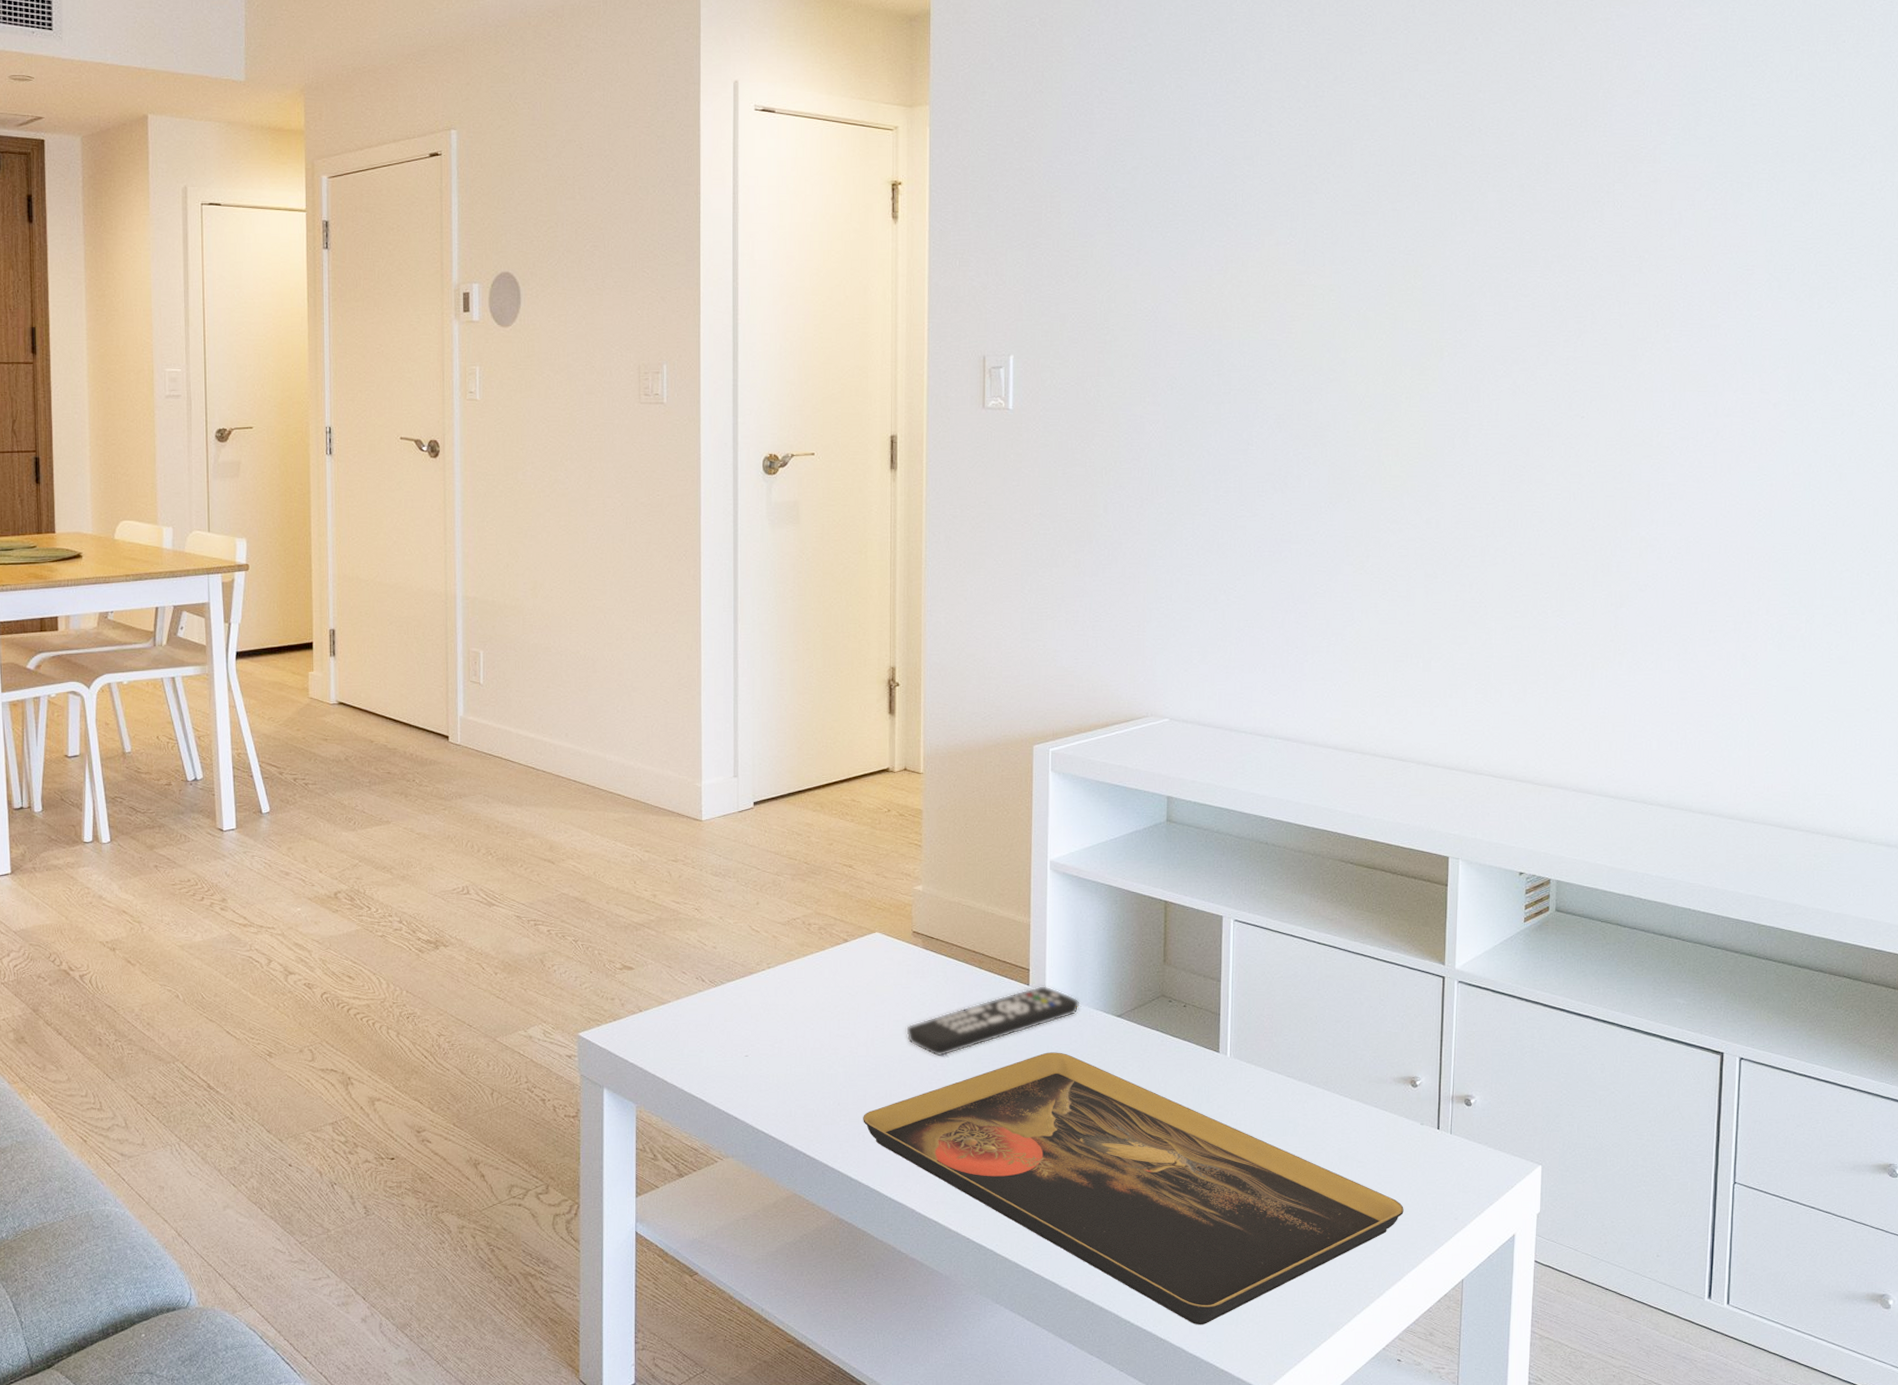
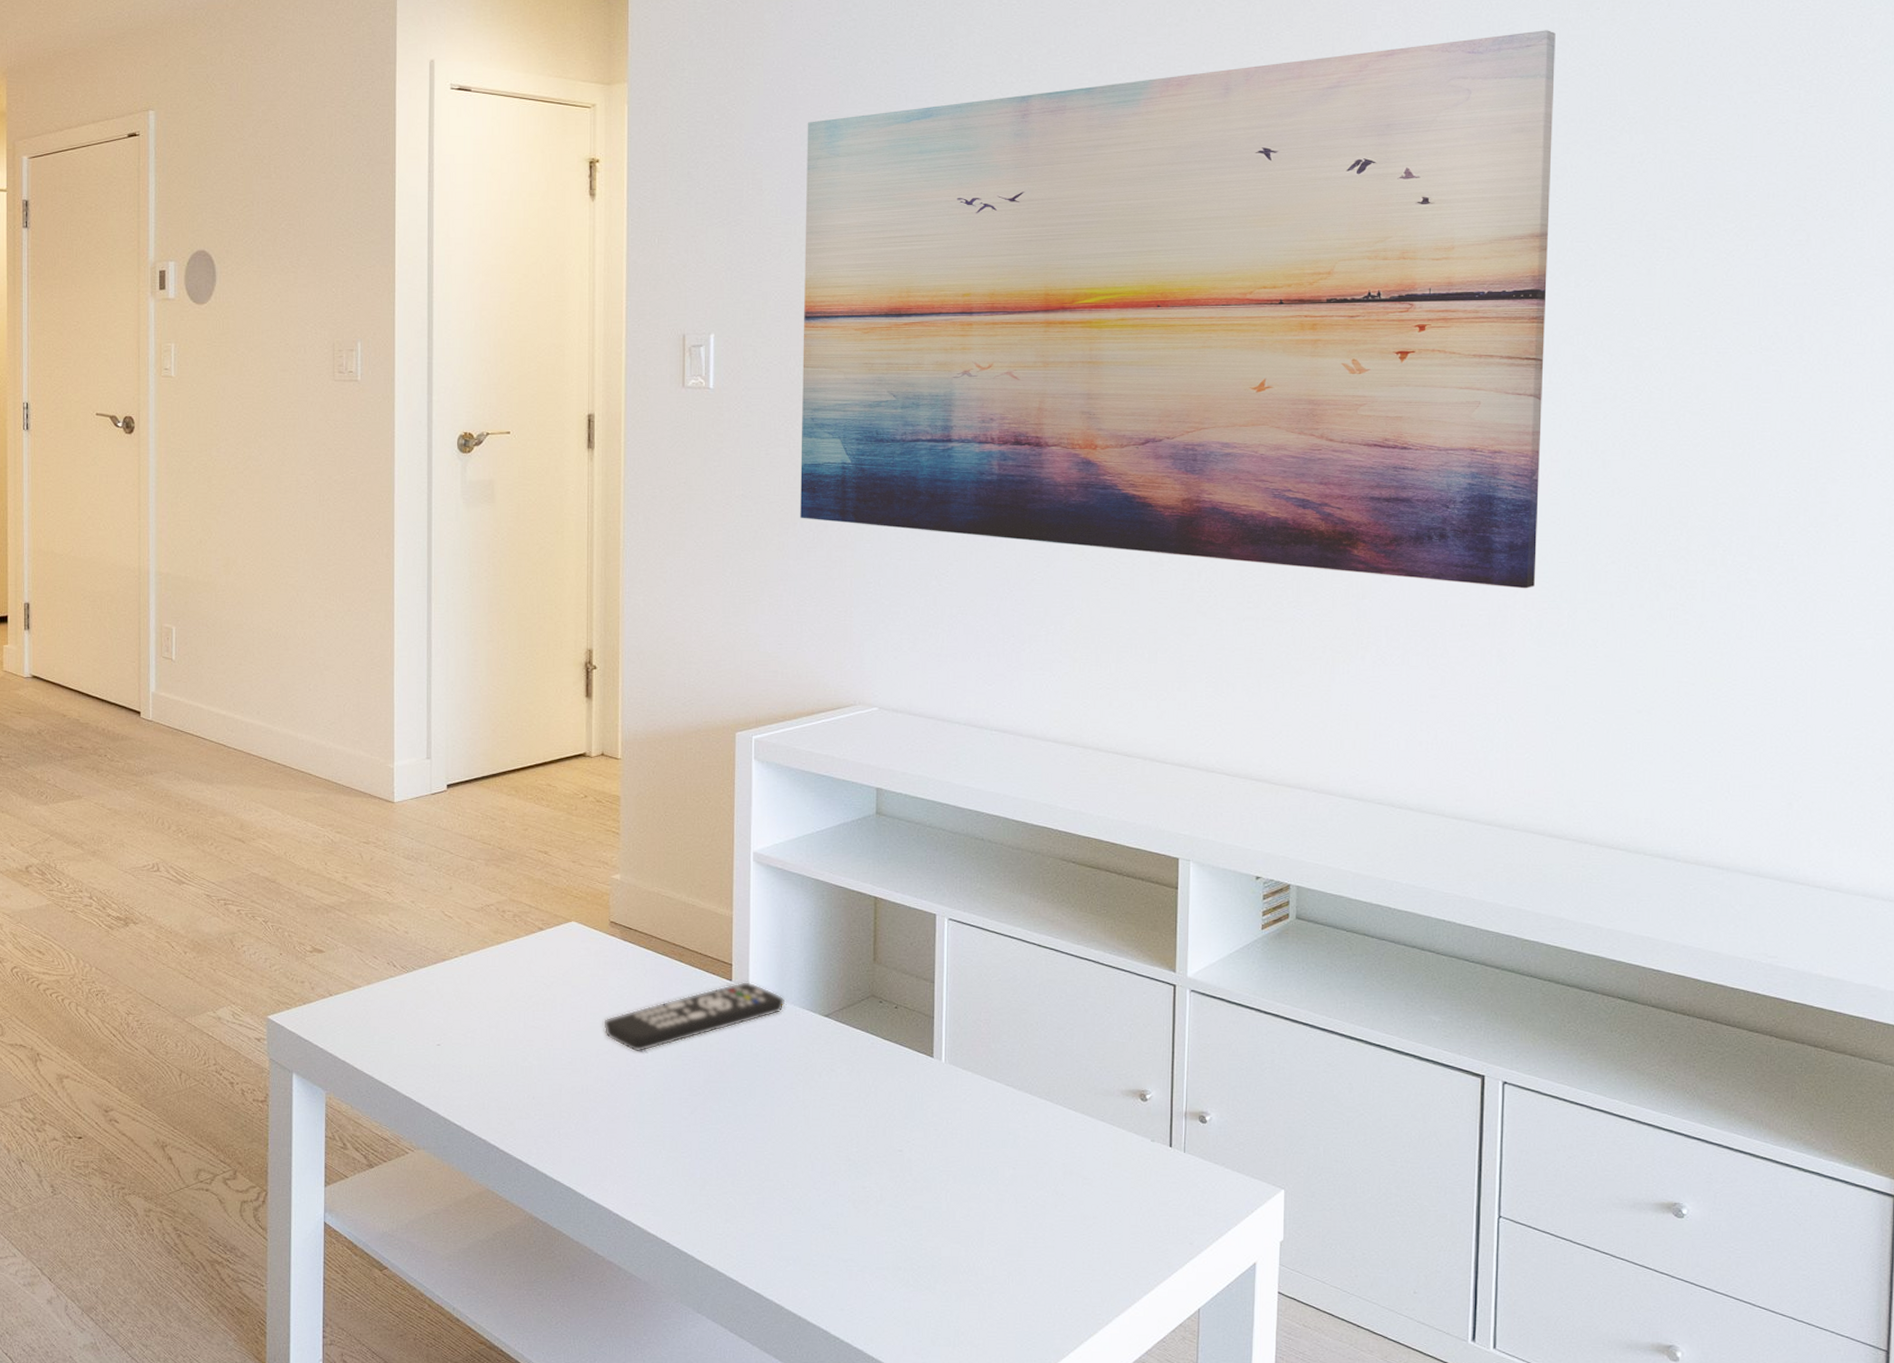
decorative tray: present [863,1052,1404,1325] -> none [558,1051,1134,1346]
wall art: none [1096,62,1805,596] -> present [800,30,1556,589]

